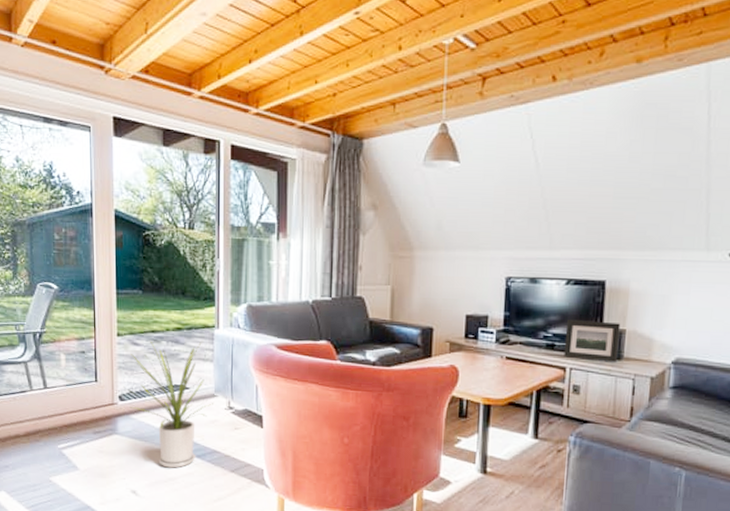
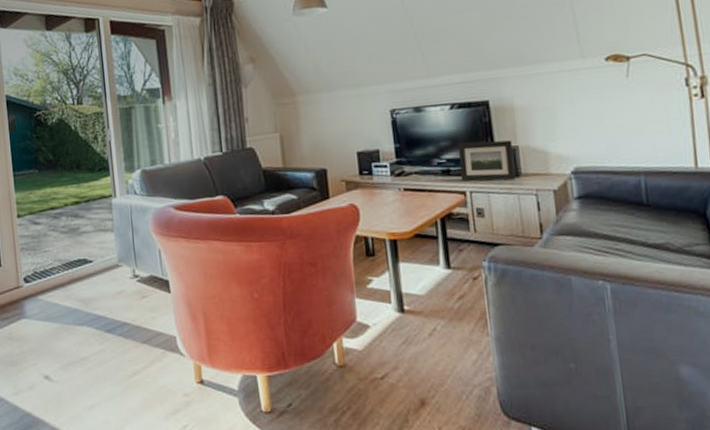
house plant: present [123,341,221,468] -> none [27,212,124,347]

